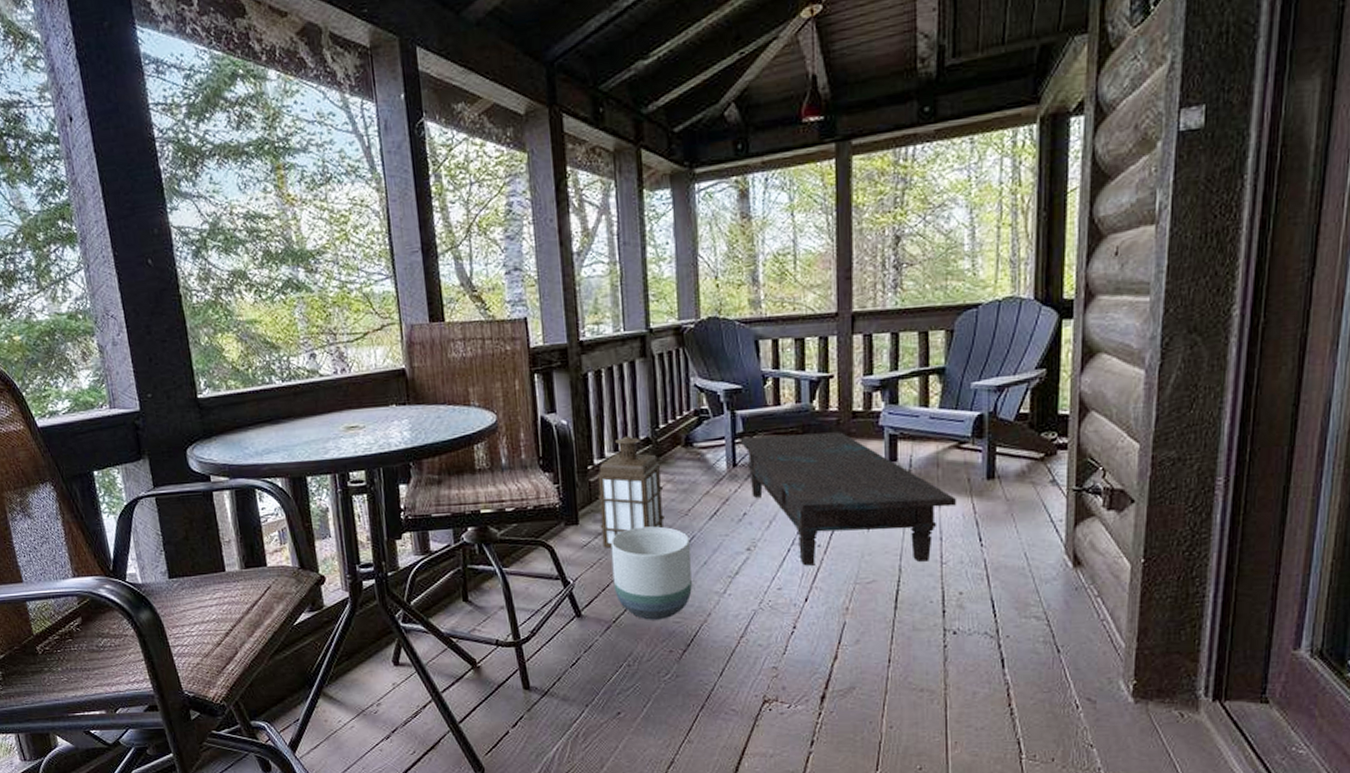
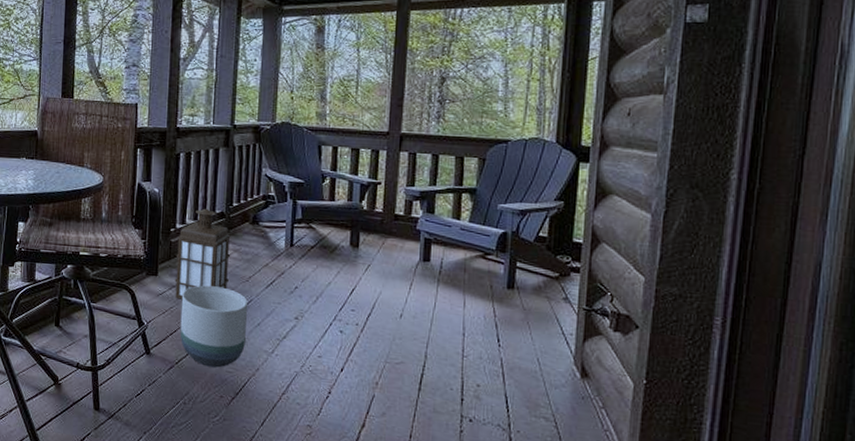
coffee table: present [739,432,956,566] -> none [298,222,479,353]

